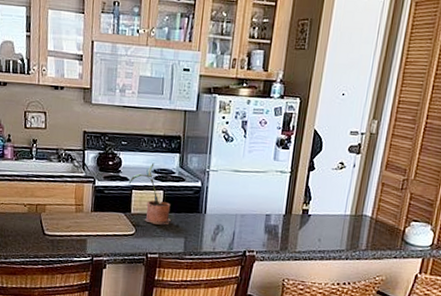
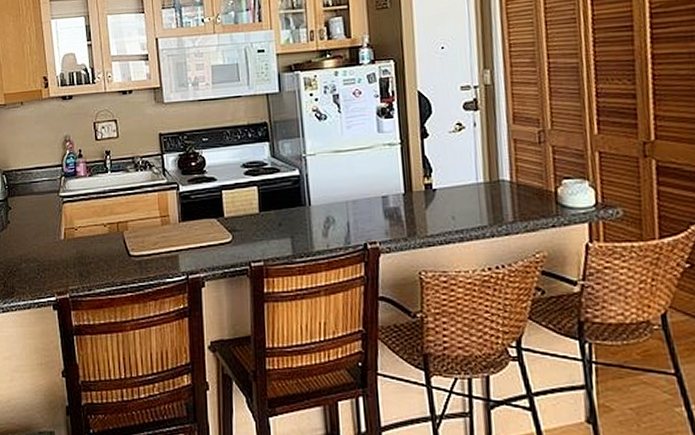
potted plant: present [128,162,172,225] -> none [216,156,272,226]

